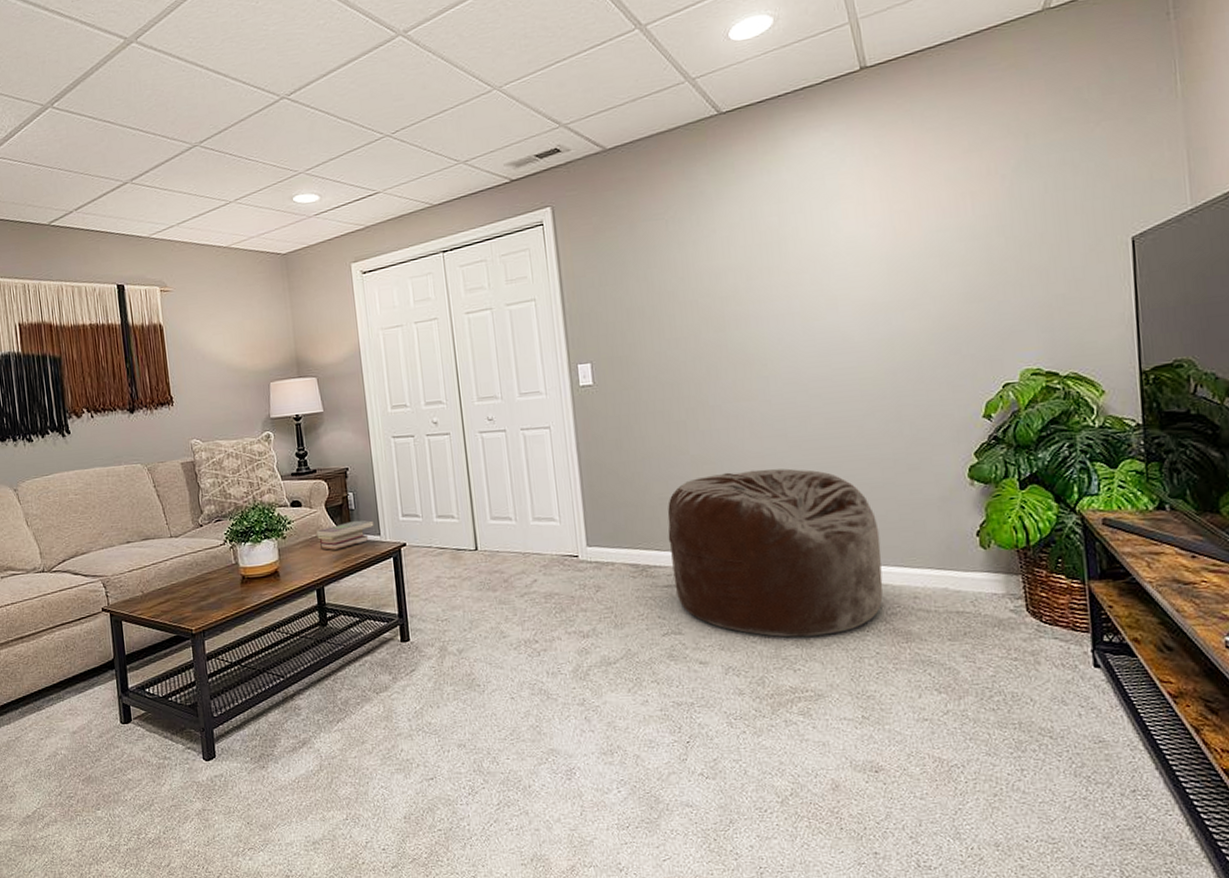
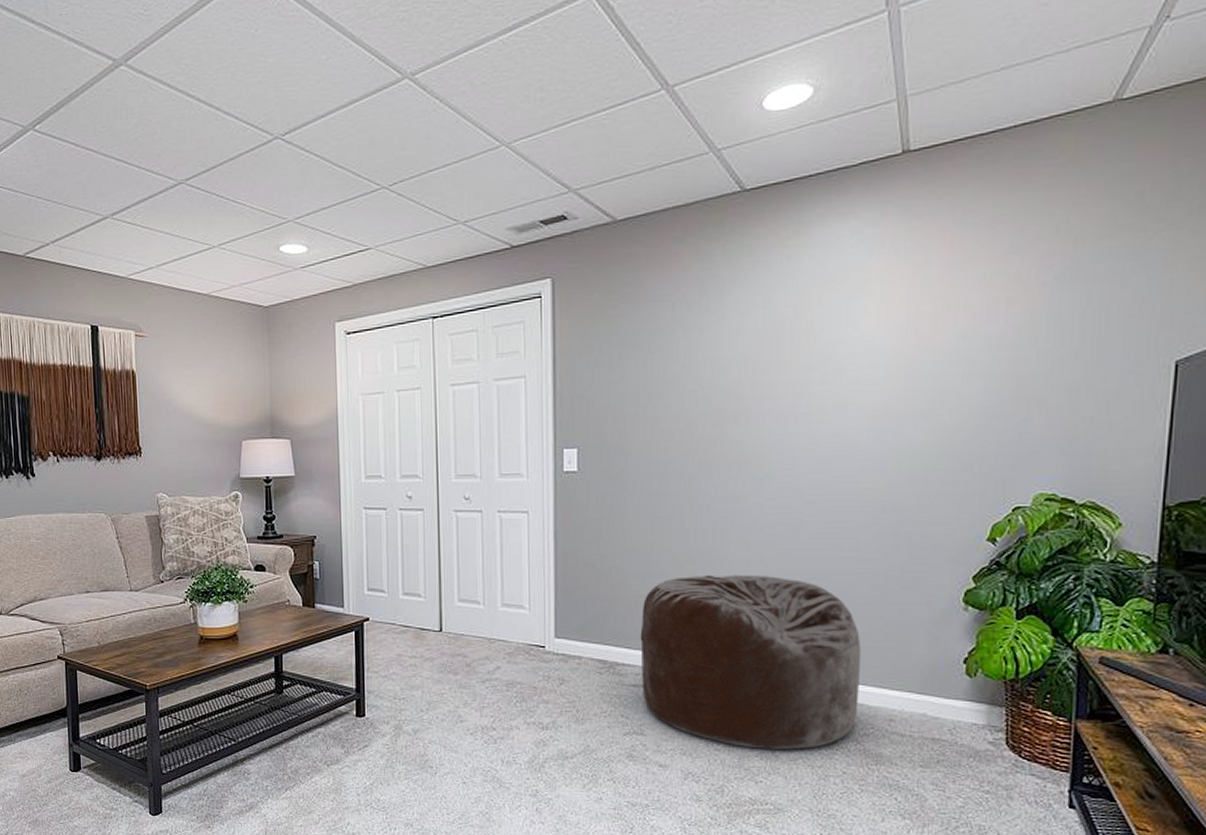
books: present [316,520,374,551] -> none [279,590,338,620]

